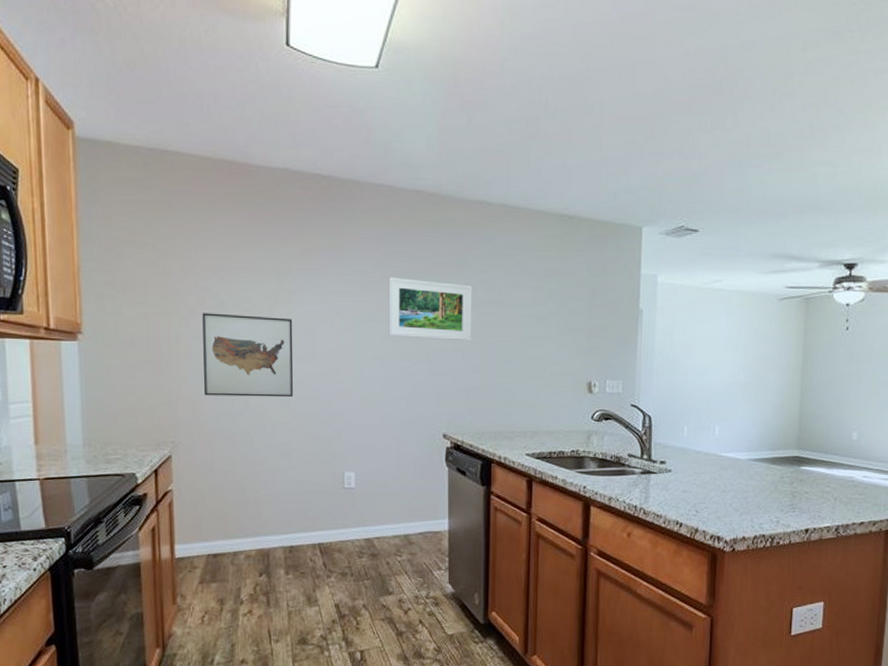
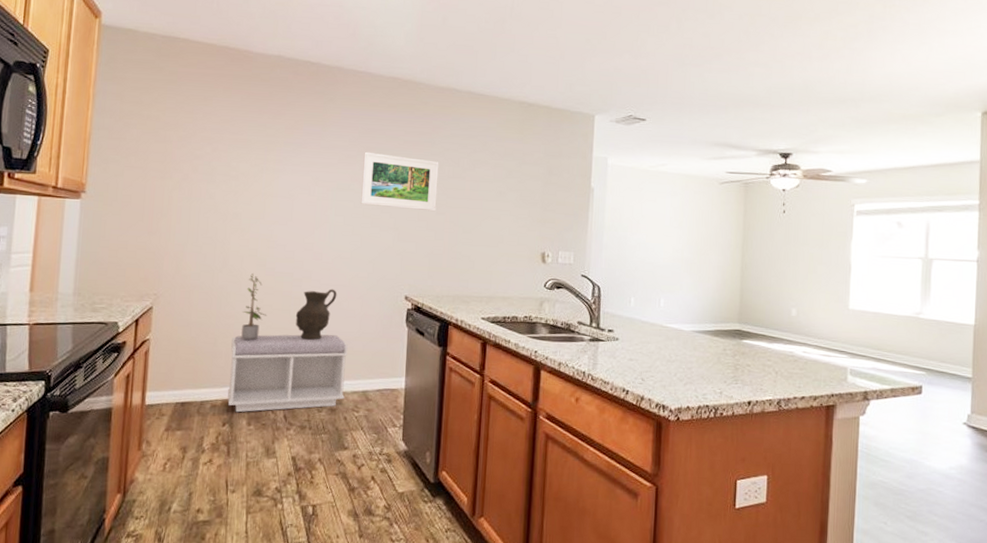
wall art: present [202,313,294,398] -> none [188,178,275,257]
bench: none [261,477,385,562] -> present [227,334,348,413]
potted plant: none [270,415,296,488] -> present [241,272,267,341]
decorative vase: none [327,429,370,484] -> present [295,289,337,340]

